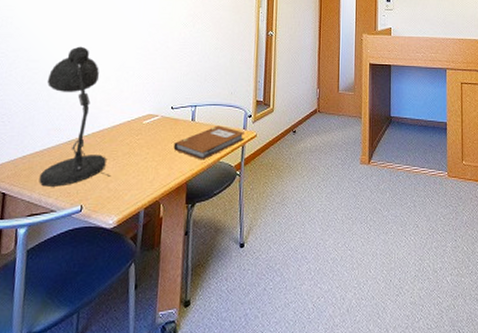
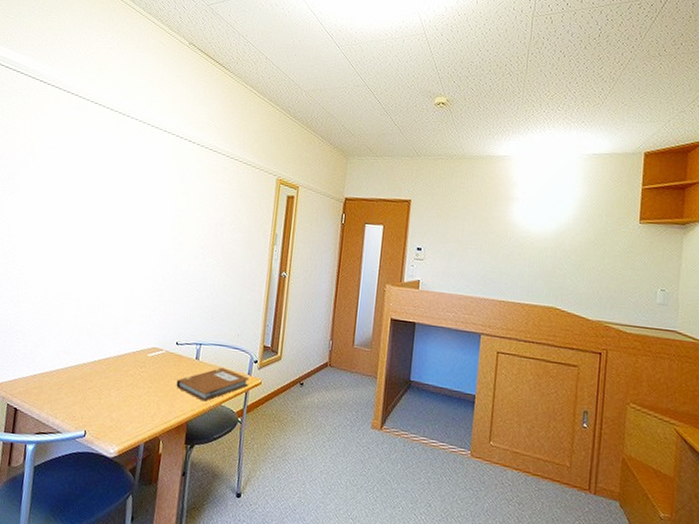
desk lamp: present [39,46,110,187] -> none [47,270,113,409]

